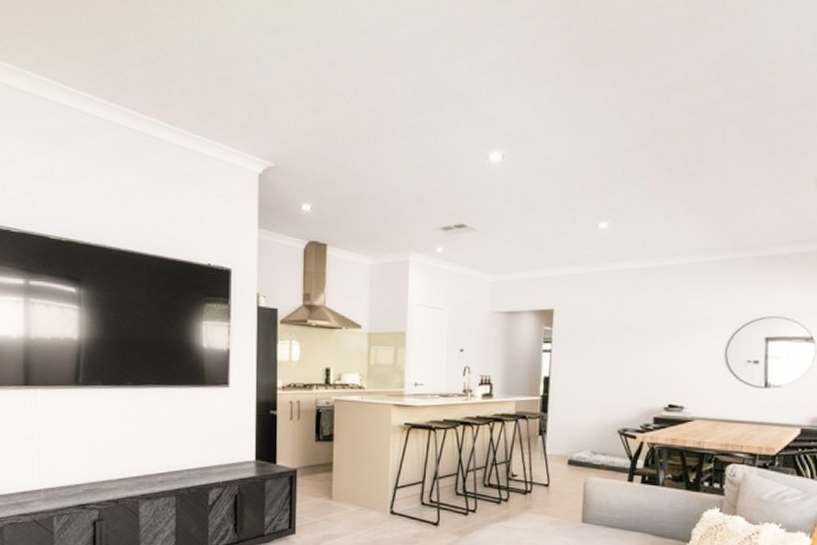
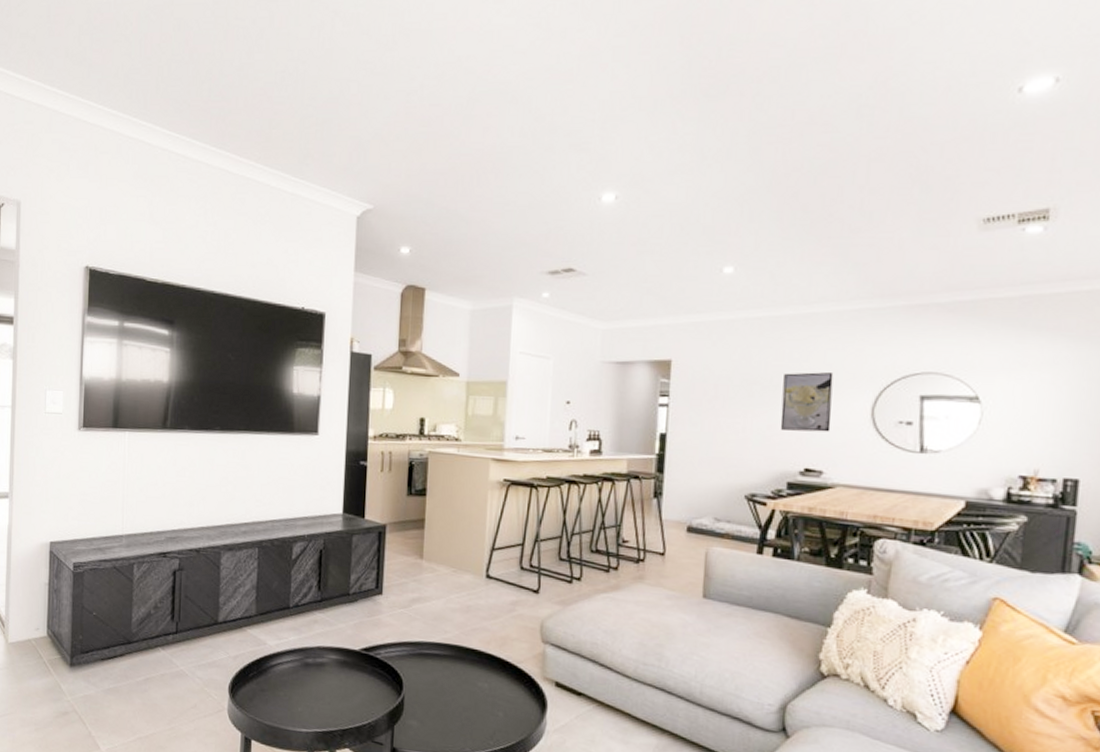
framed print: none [648,318,694,372] -> present [780,372,834,432]

